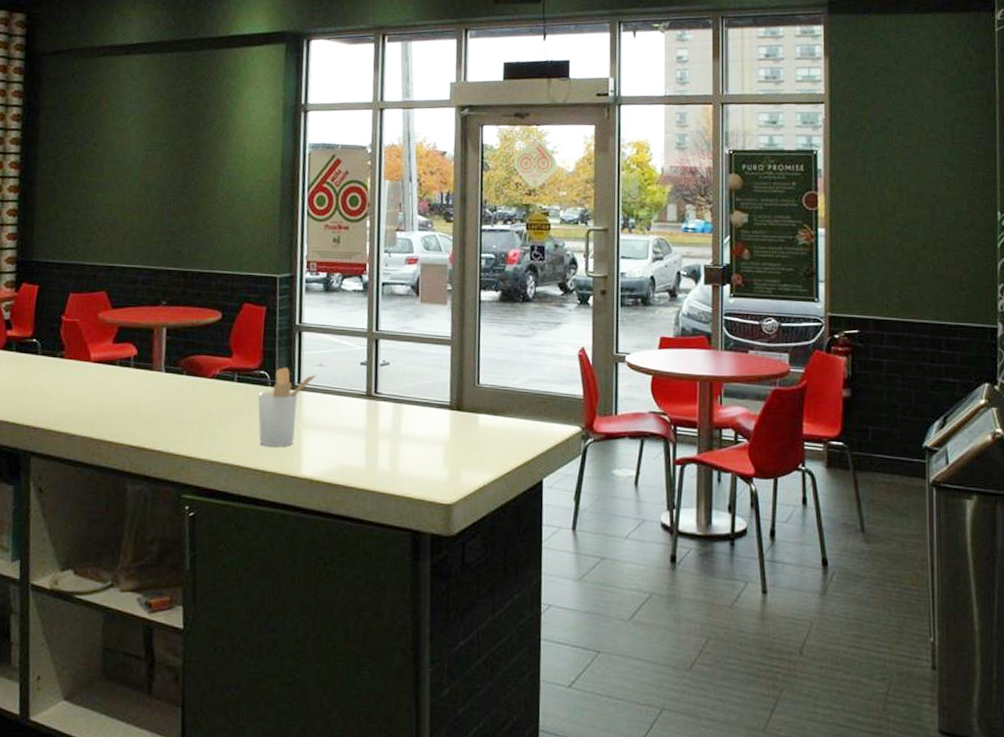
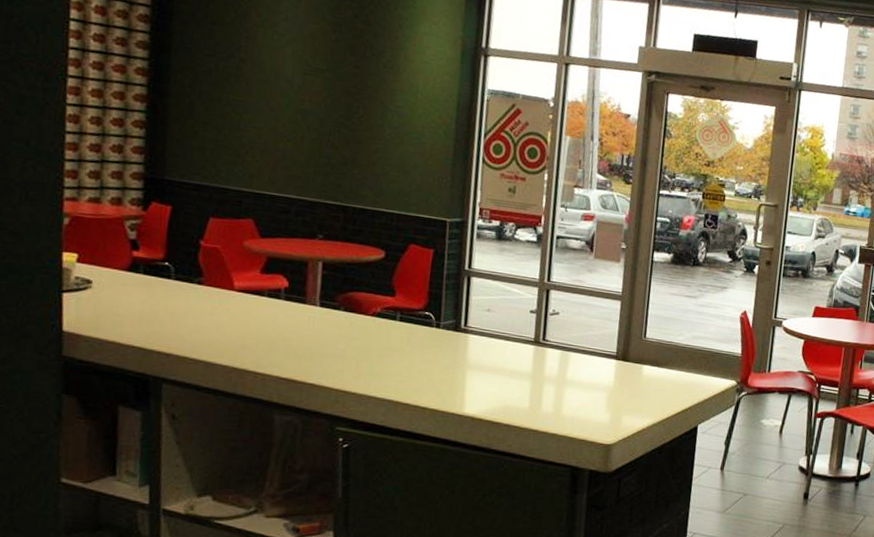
utensil holder: present [258,367,318,447] -> none [421,310,485,386]

